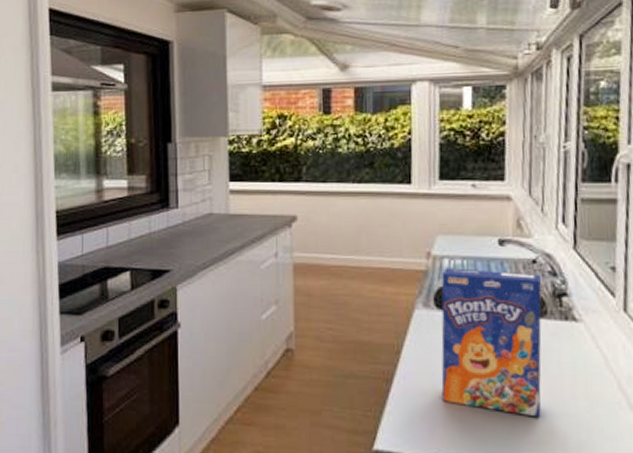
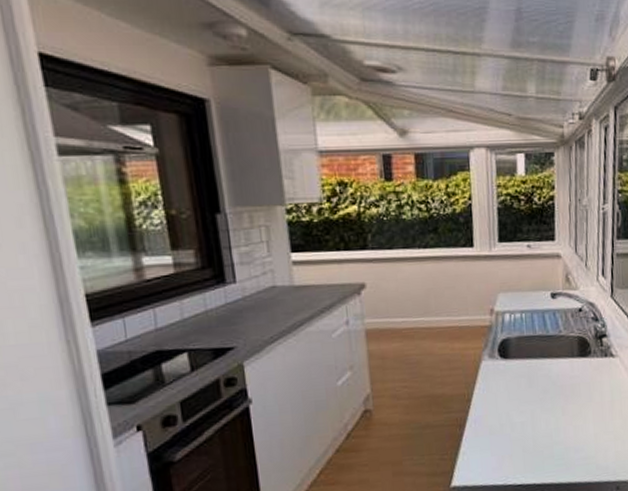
cereal box: present [441,268,542,417] -> none [504,320,587,439]

